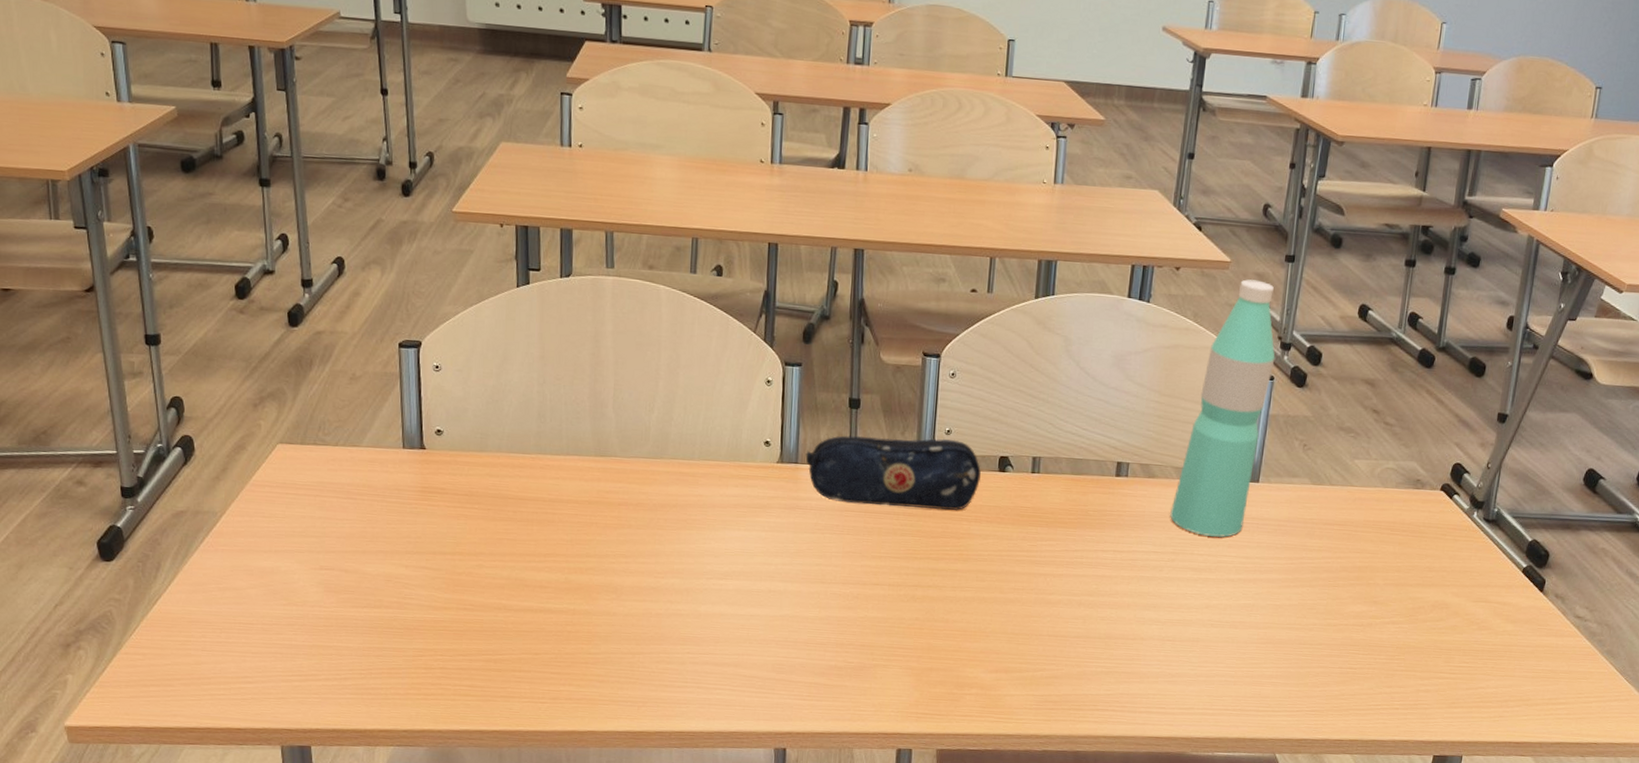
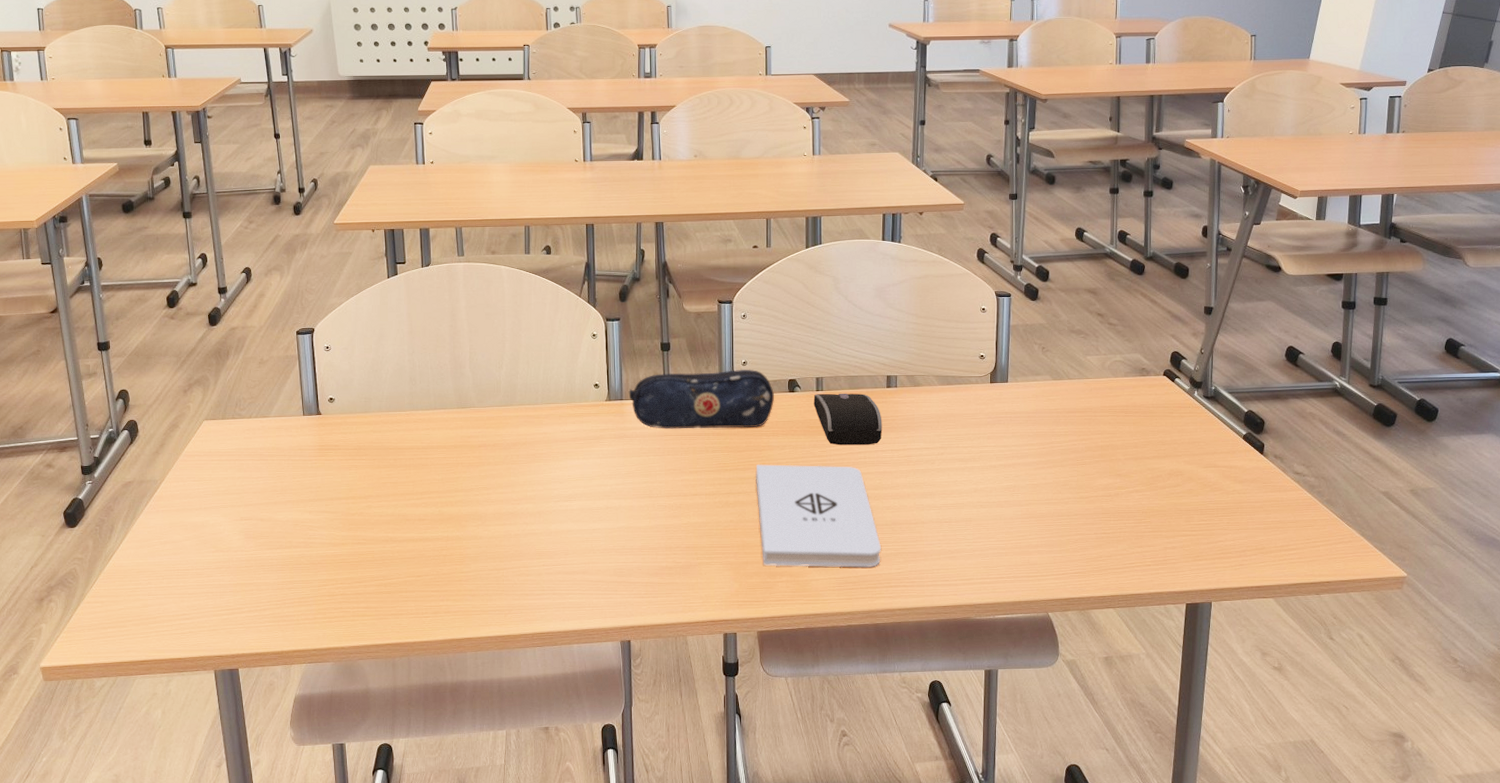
notepad: none [949,554,1091,686] -> present [755,464,881,568]
computer mouse: none [1027,476,1107,543] -> present [813,393,883,445]
water bottle: present [1170,279,1275,538] -> none [936,217,1010,432]

